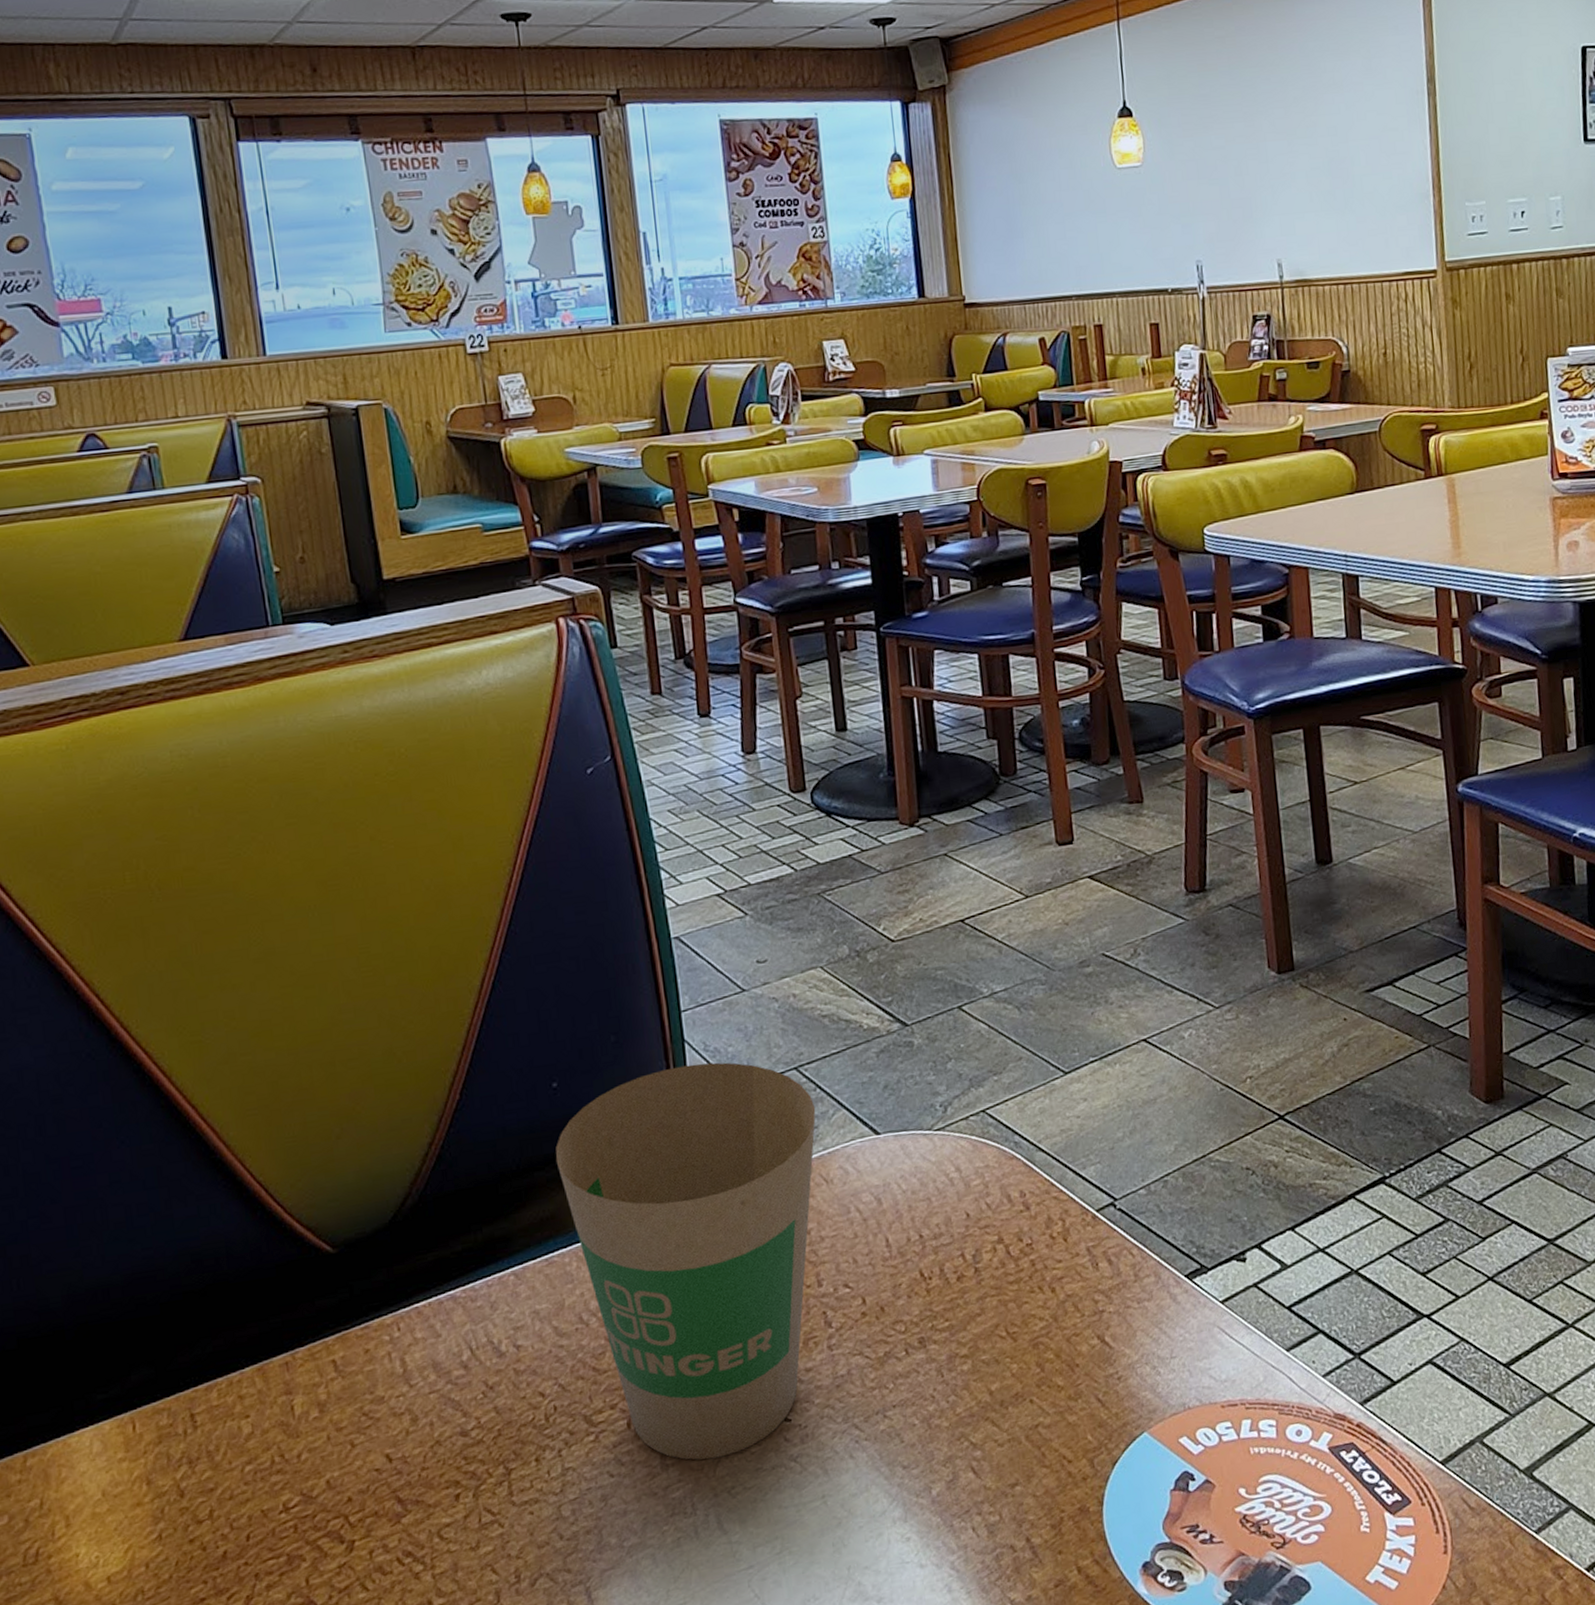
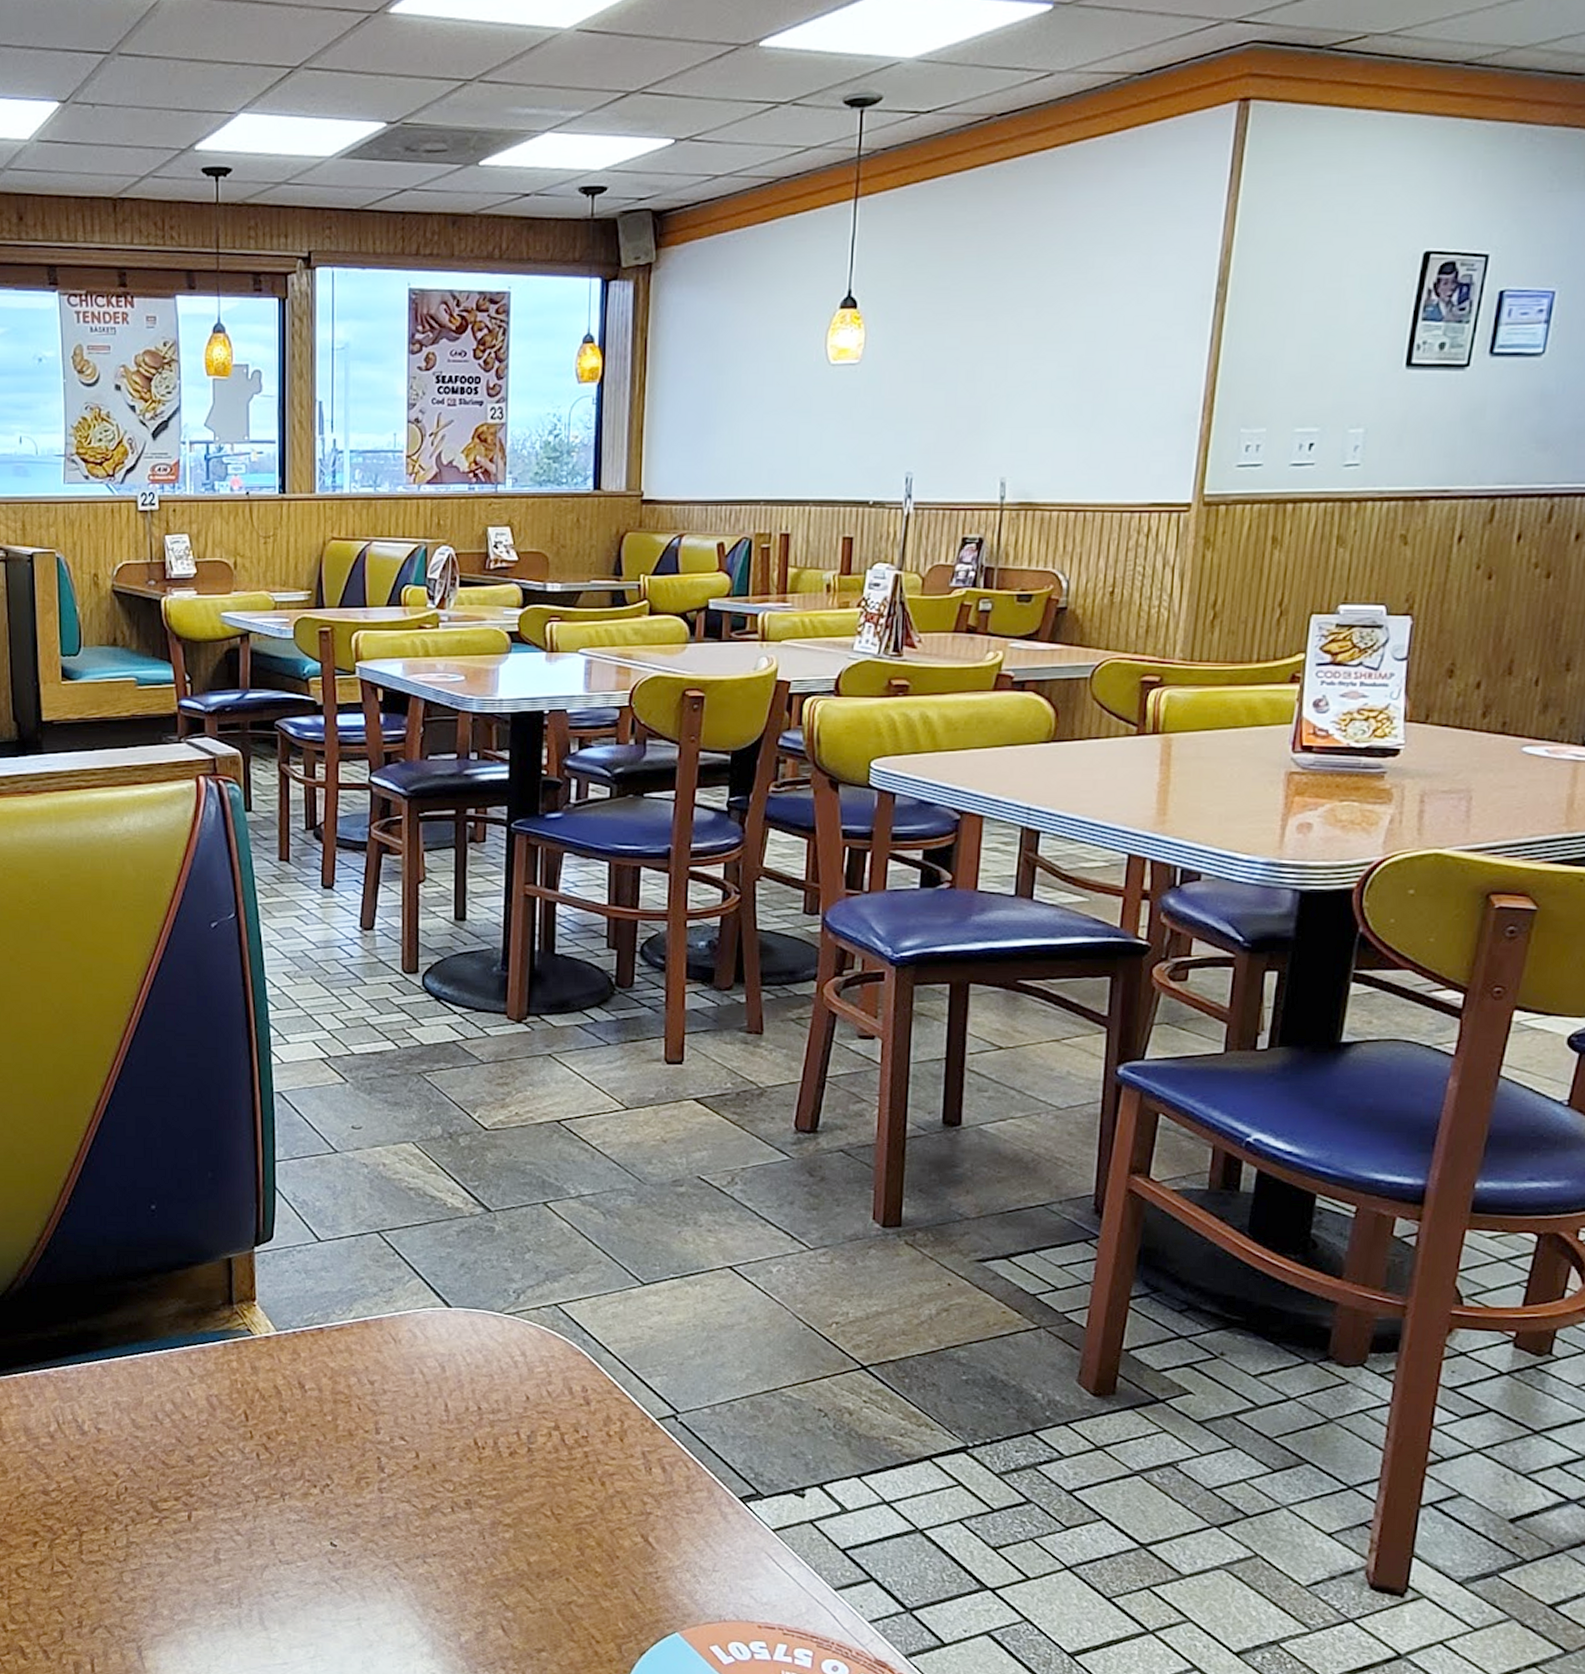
paper cup: present [555,1062,816,1460] -> none [147,1211,392,1564]

